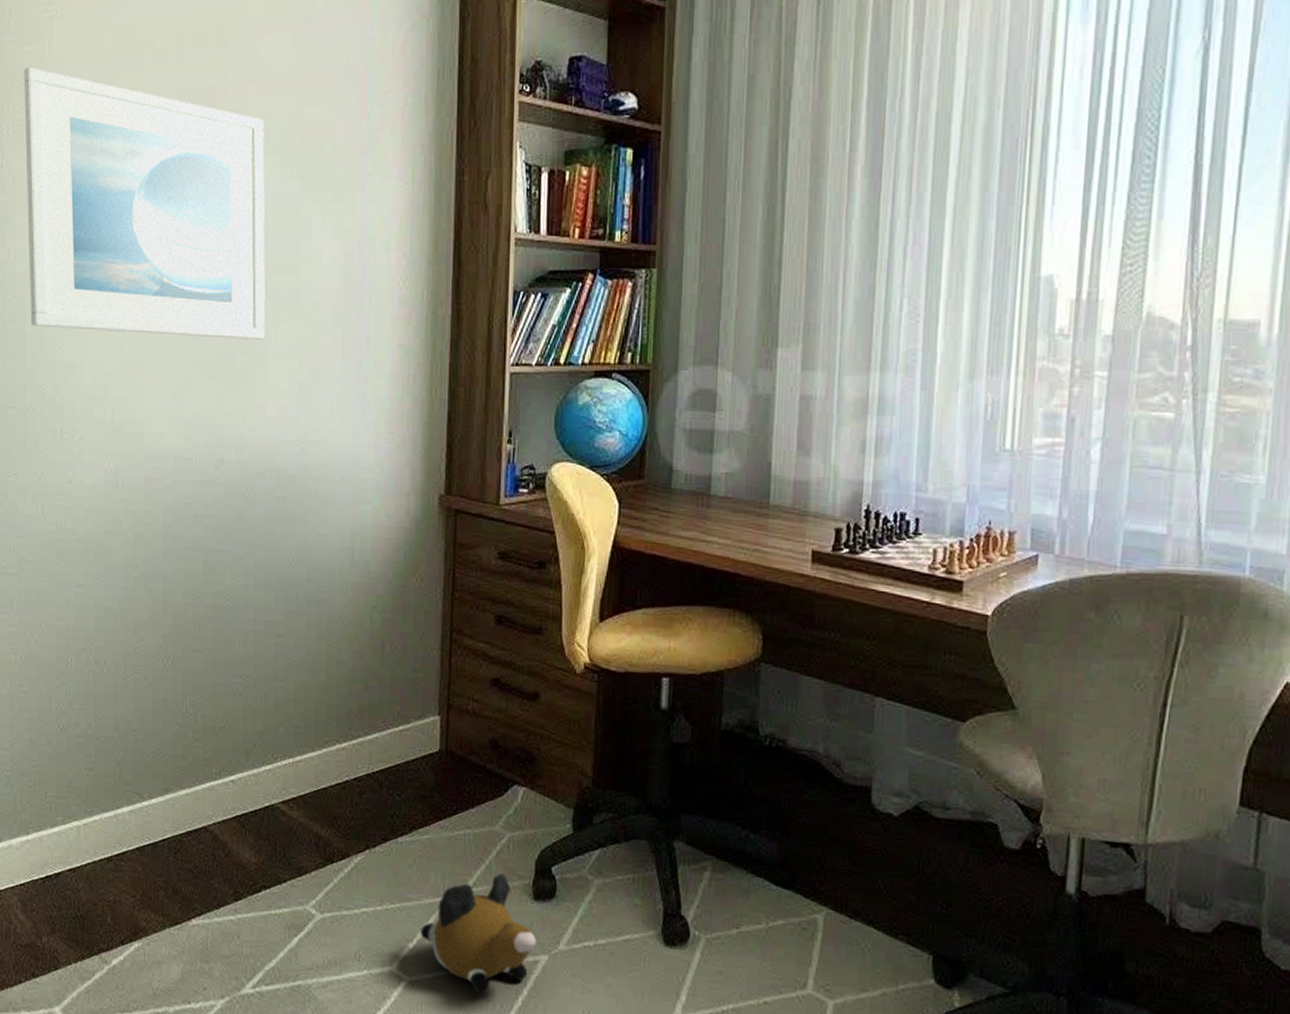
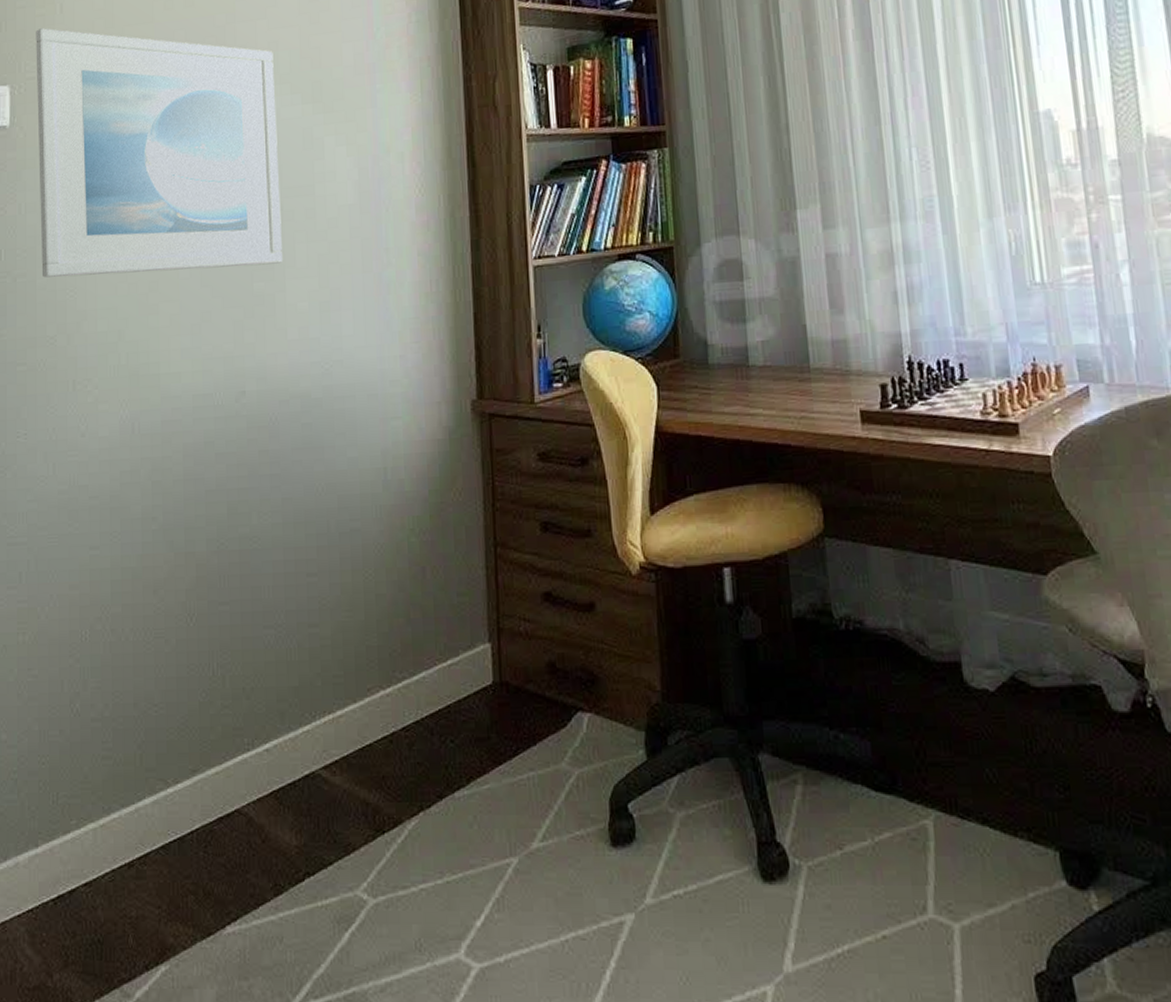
plush toy: present [420,873,536,995] -> none [487,820,620,974]

